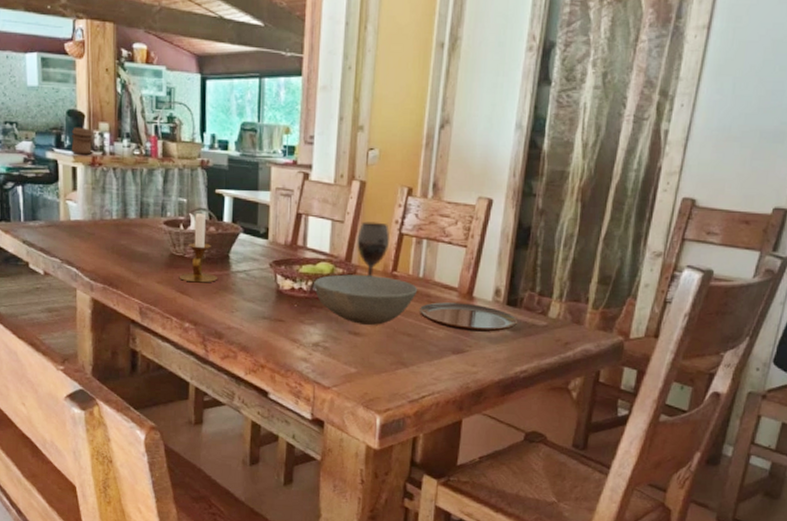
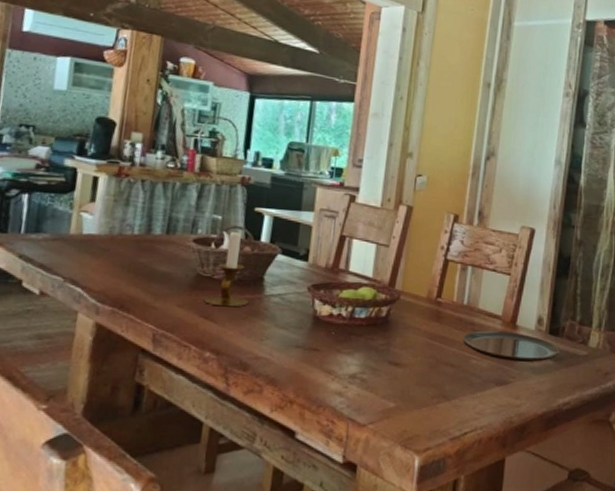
jar: present [71,127,93,156] -> none [95,135,124,166]
bowl: present [314,274,418,325] -> none [354,300,462,355]
wine glass: present [357,221,391,277] -> none [401,246,436,304]

